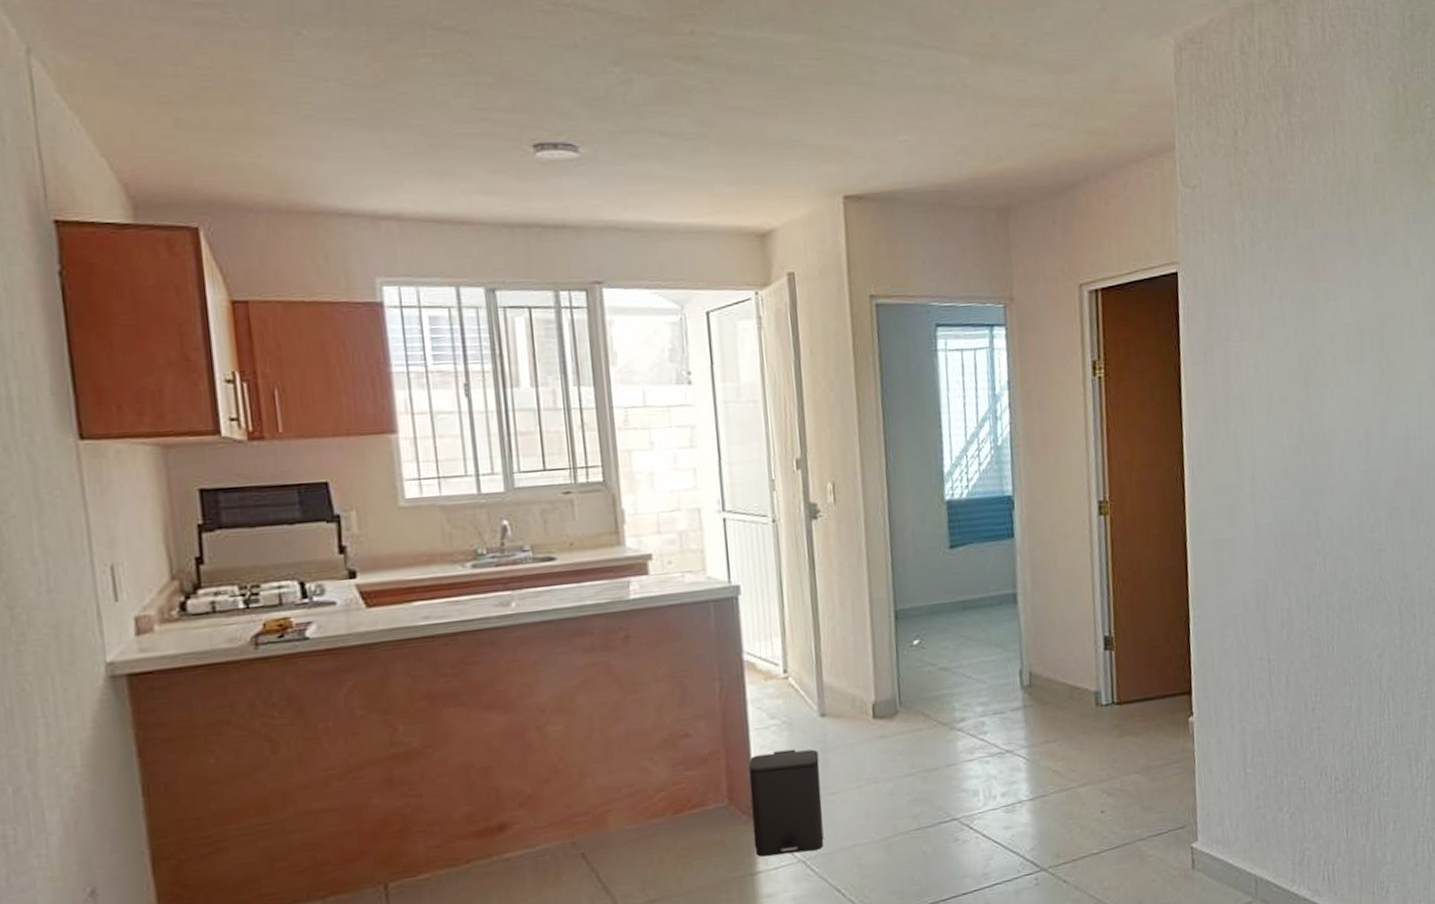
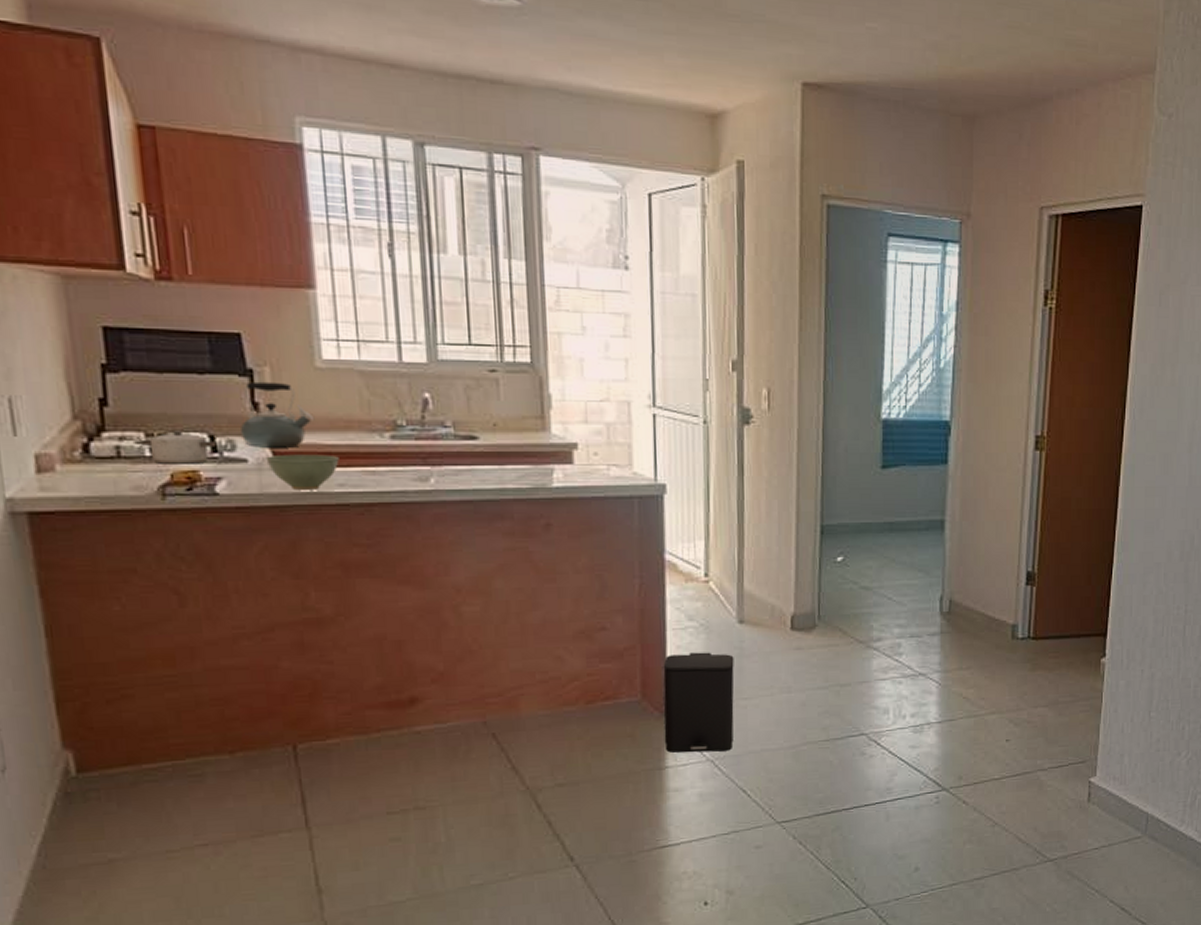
cooking pot: none [233,580,307,615] -> present [139,431,217,464]
kettle: none [328,524,399,590] -> present [239,381,315,448]
bowl: none [353,589,424,627] -> present [266,454,339,490]

